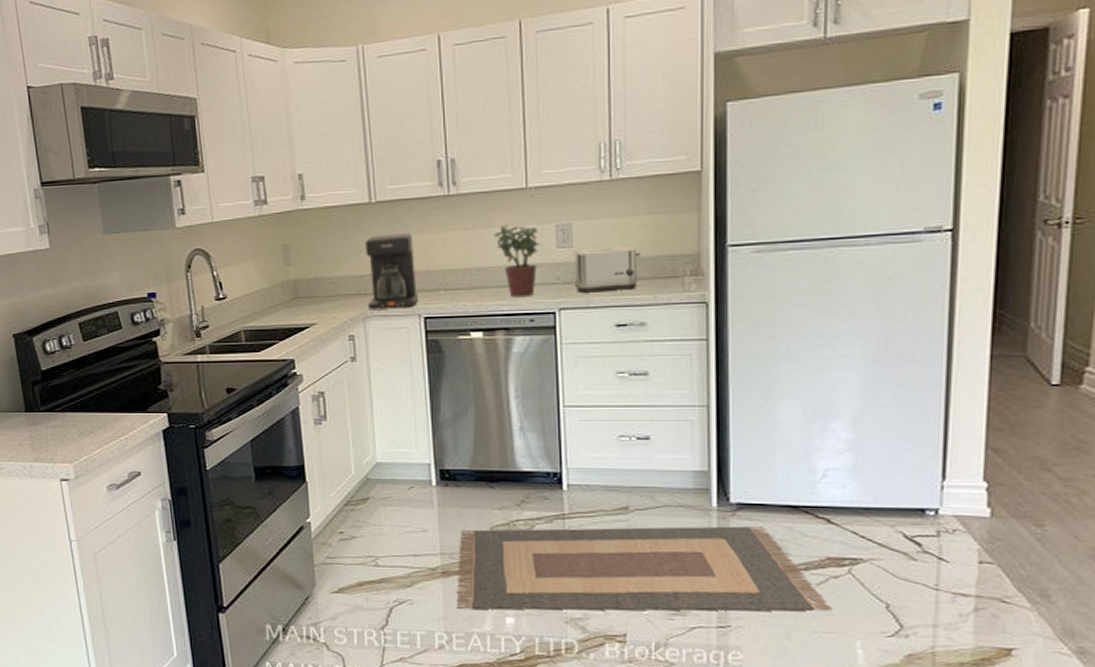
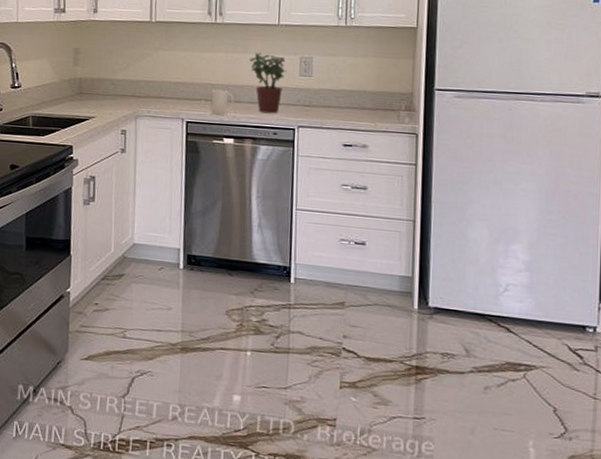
coffee maker: present [366,233,419,311] -> none [141,49,184,112]
mug: none [450,275,479,306] -> present [210,89,234,115]
rug: present [456,525,832,612] -> none [191,311,510,411]
toaster: present [574,246,641,293] -> none [312,79,366,117]

